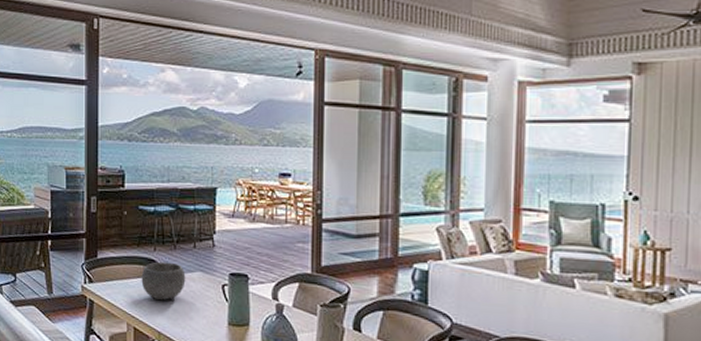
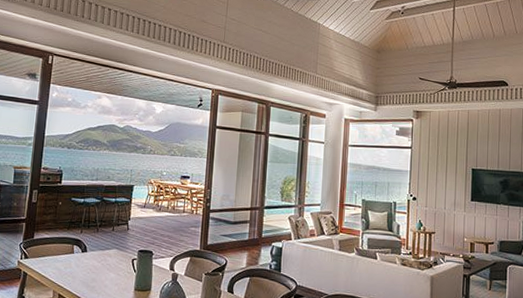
bowl: present [141,261,186,301] -> none [68,241,104,272]

